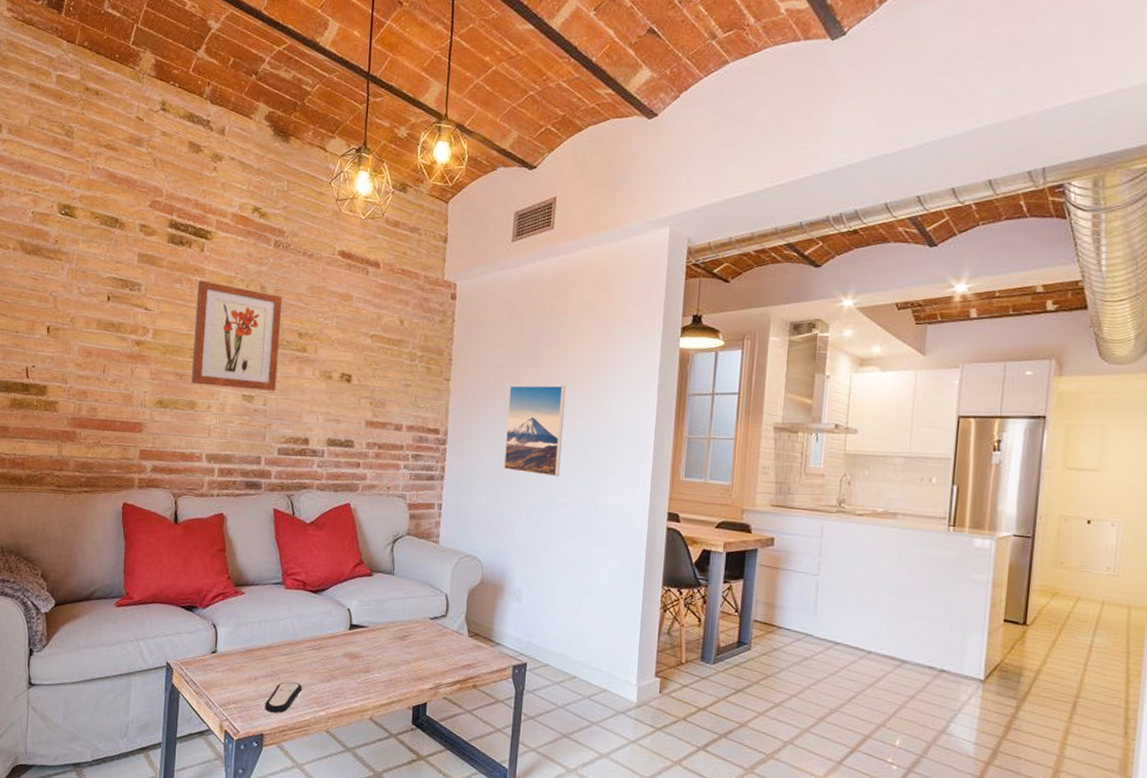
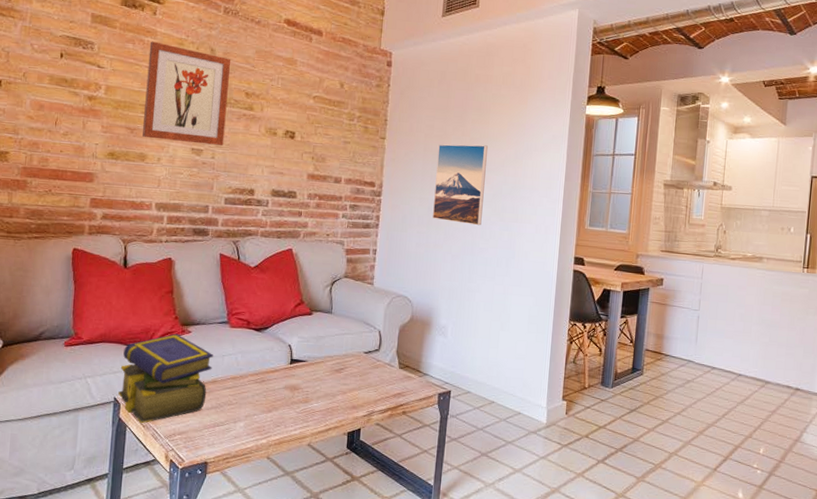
stack of books: none [171,594,268,691] -> present [118,333,213,424]
remote control: present [265,681,303,713] -> none [209,413,245,442]

